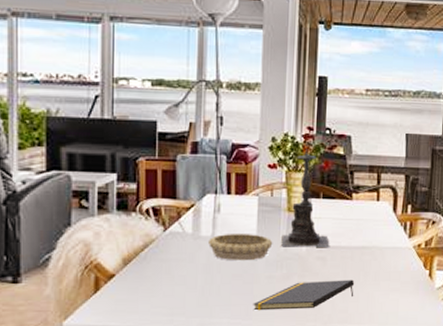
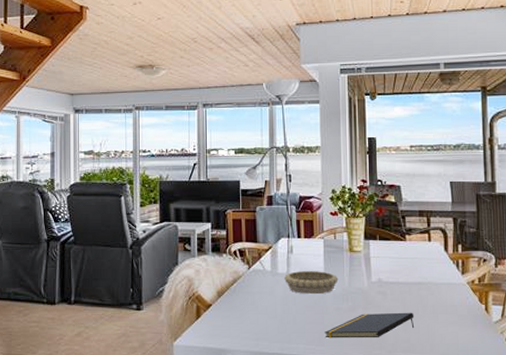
candle holder: present [281,142,330,247] -> none [345,192,388,283]

